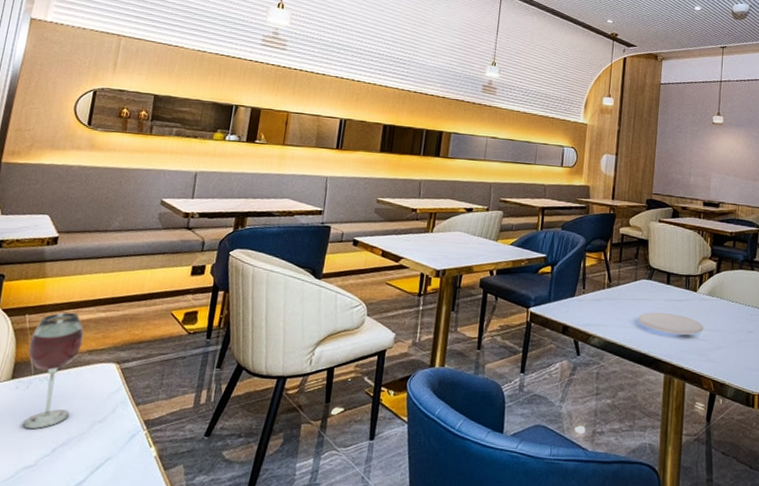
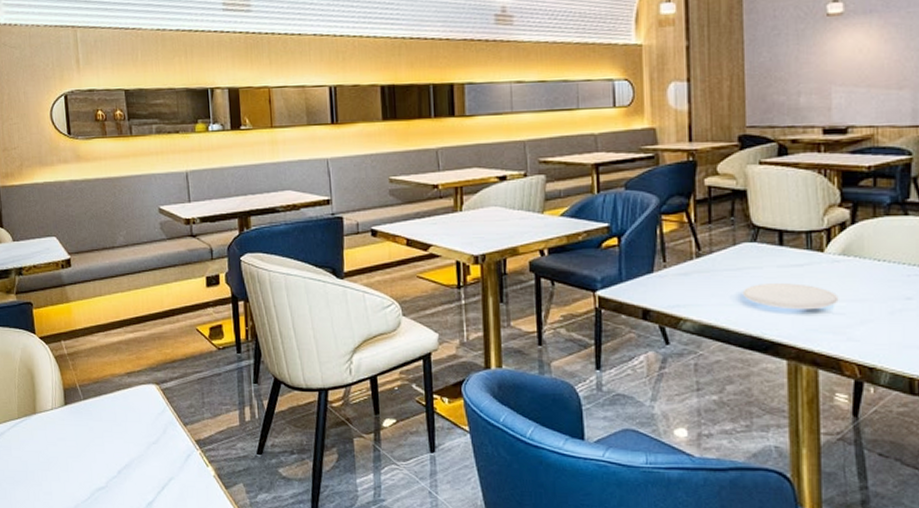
wineglass: present [22,312,84,430] -> none [71,335,124,453]

